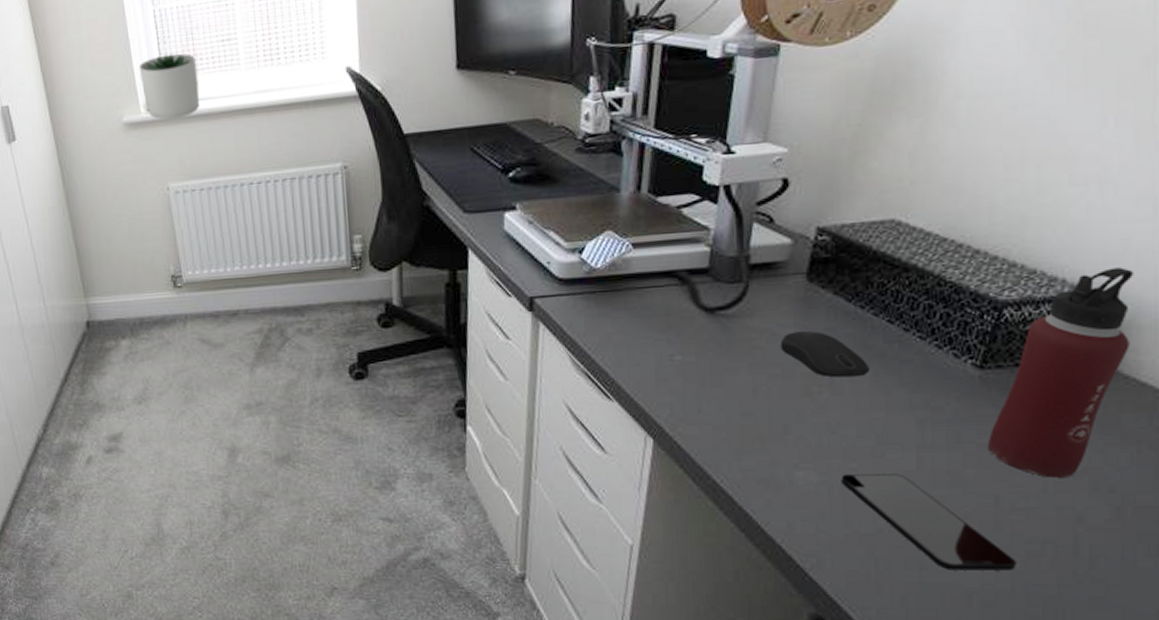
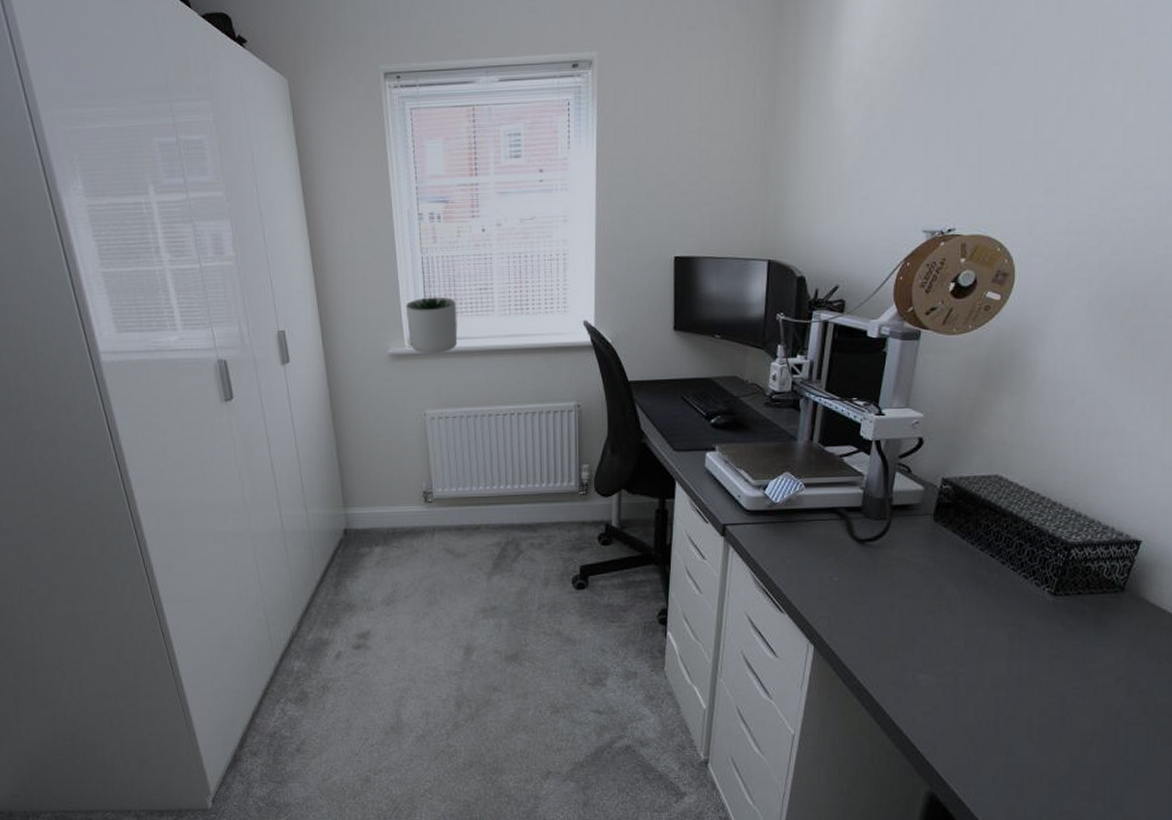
computer mouse: present [780,331,871,378] -> none [912,561,977,599]
phone: present [841,474,1016,570] -> none [952,678,1074,756]
water bottle: present [987,267,1133,478] -> none [1057,521,1159,682]

